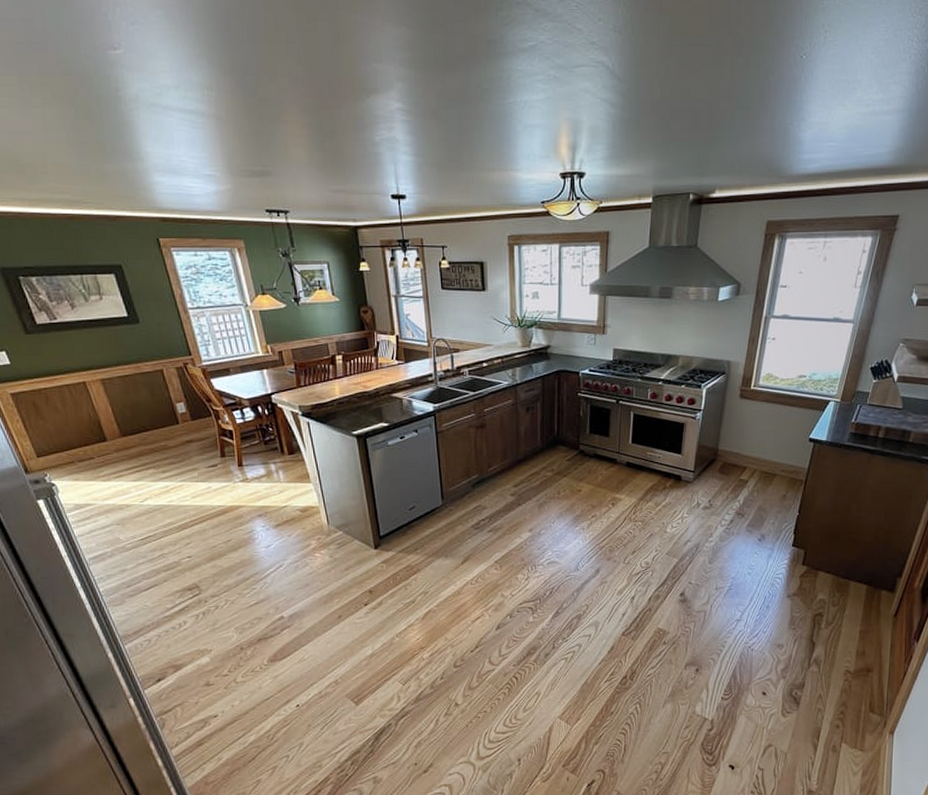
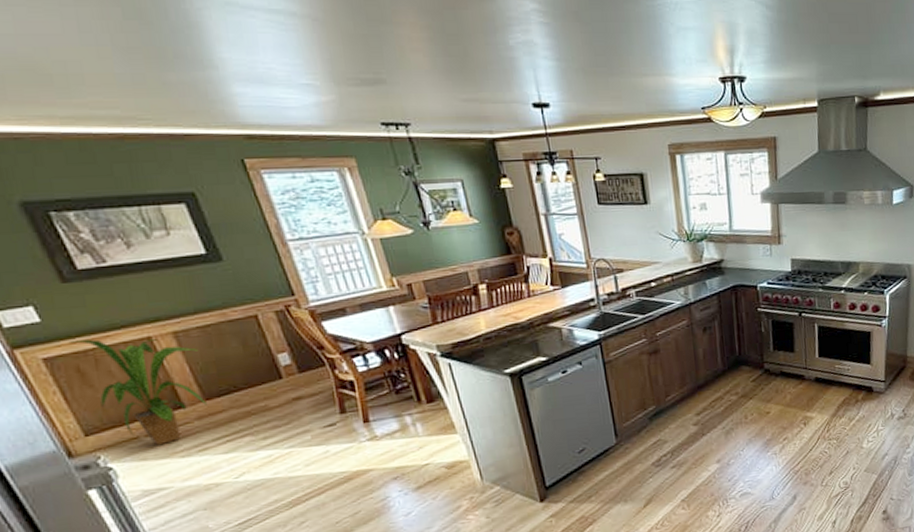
house plant: none [28,381,123,470] -> present [68,339,207,446]

